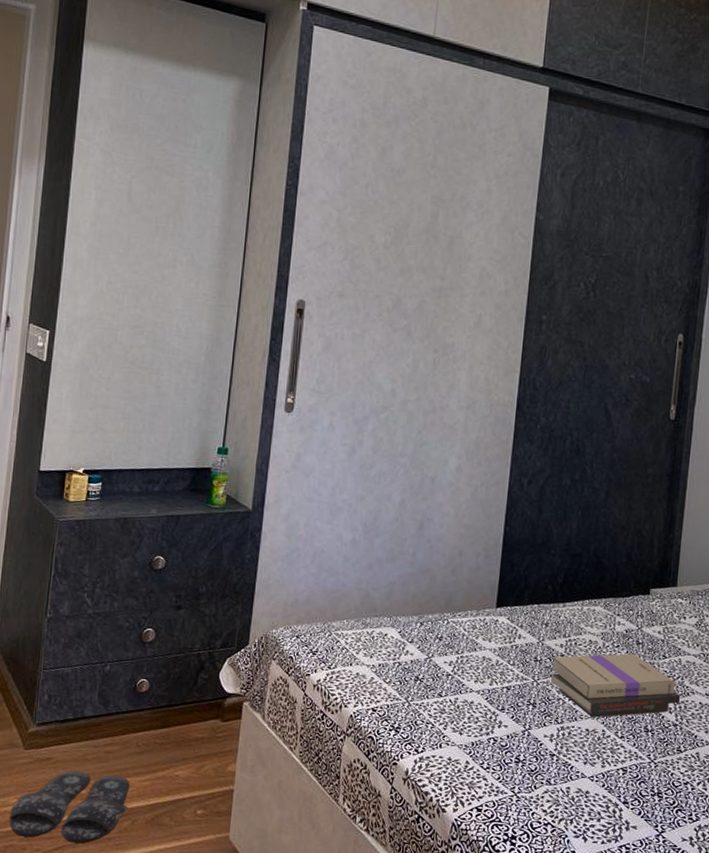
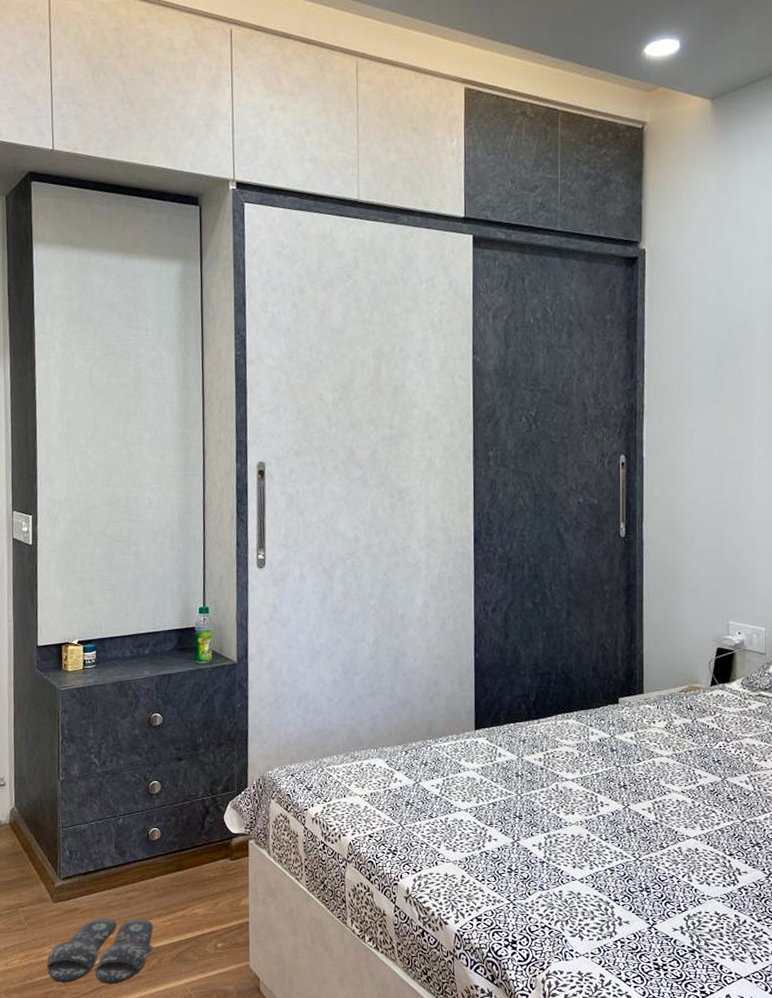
books: present [550,653,680,718] -> none [532,760,657,824]

